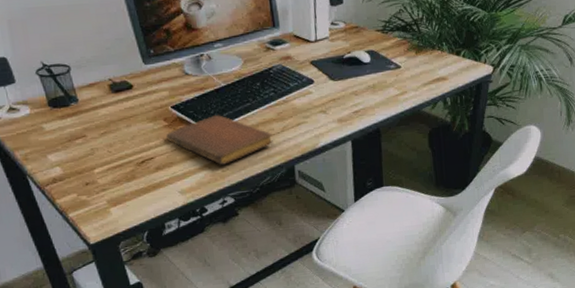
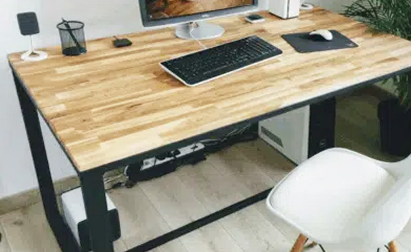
notebook: present [166,115,273,165] -> none [154,73,242,115]

